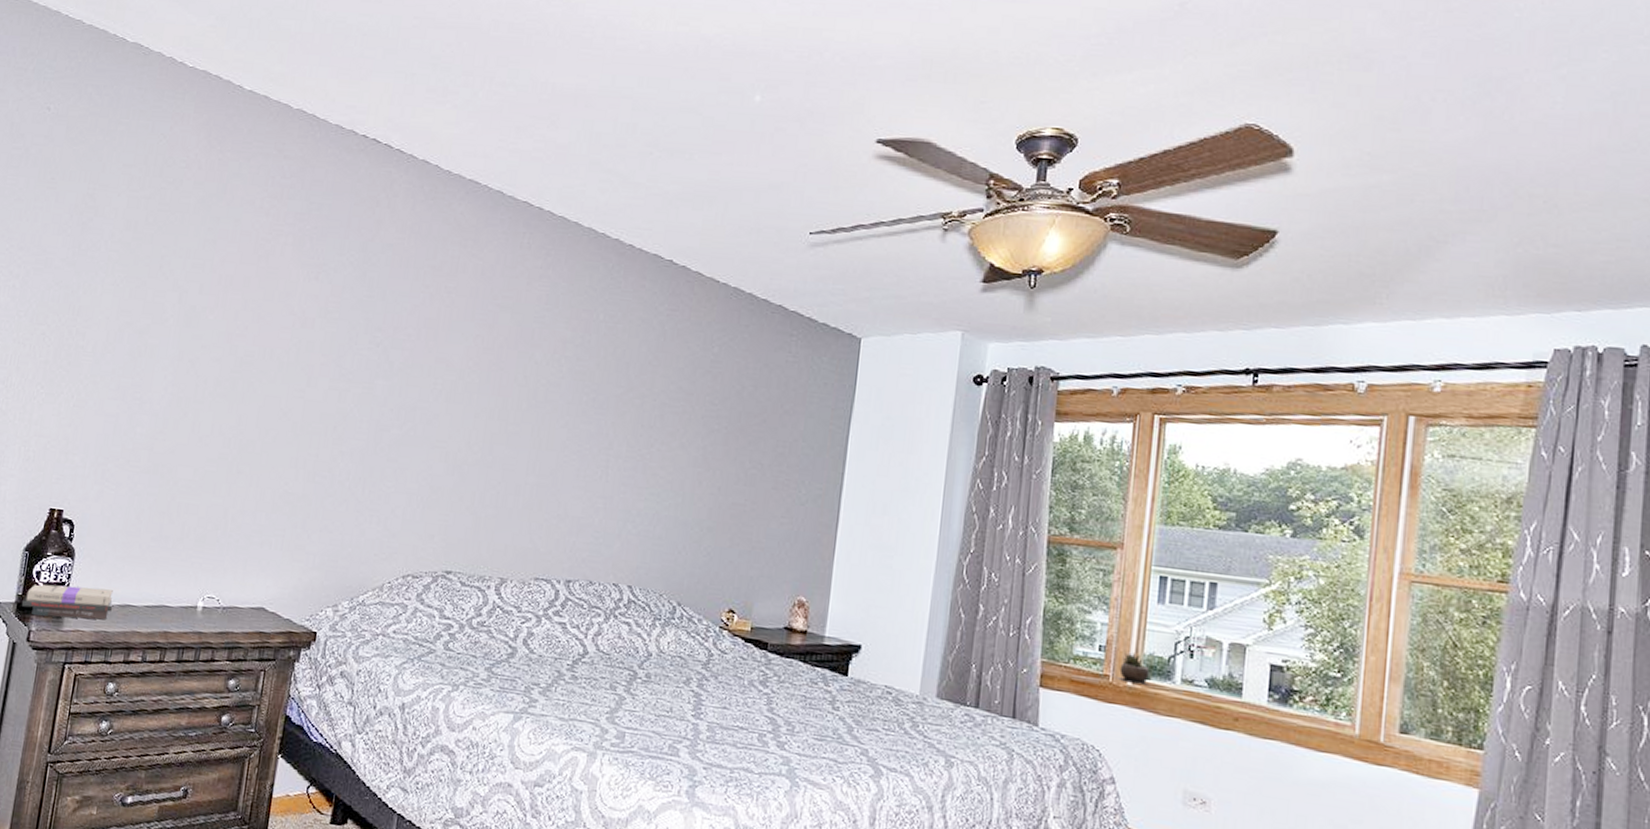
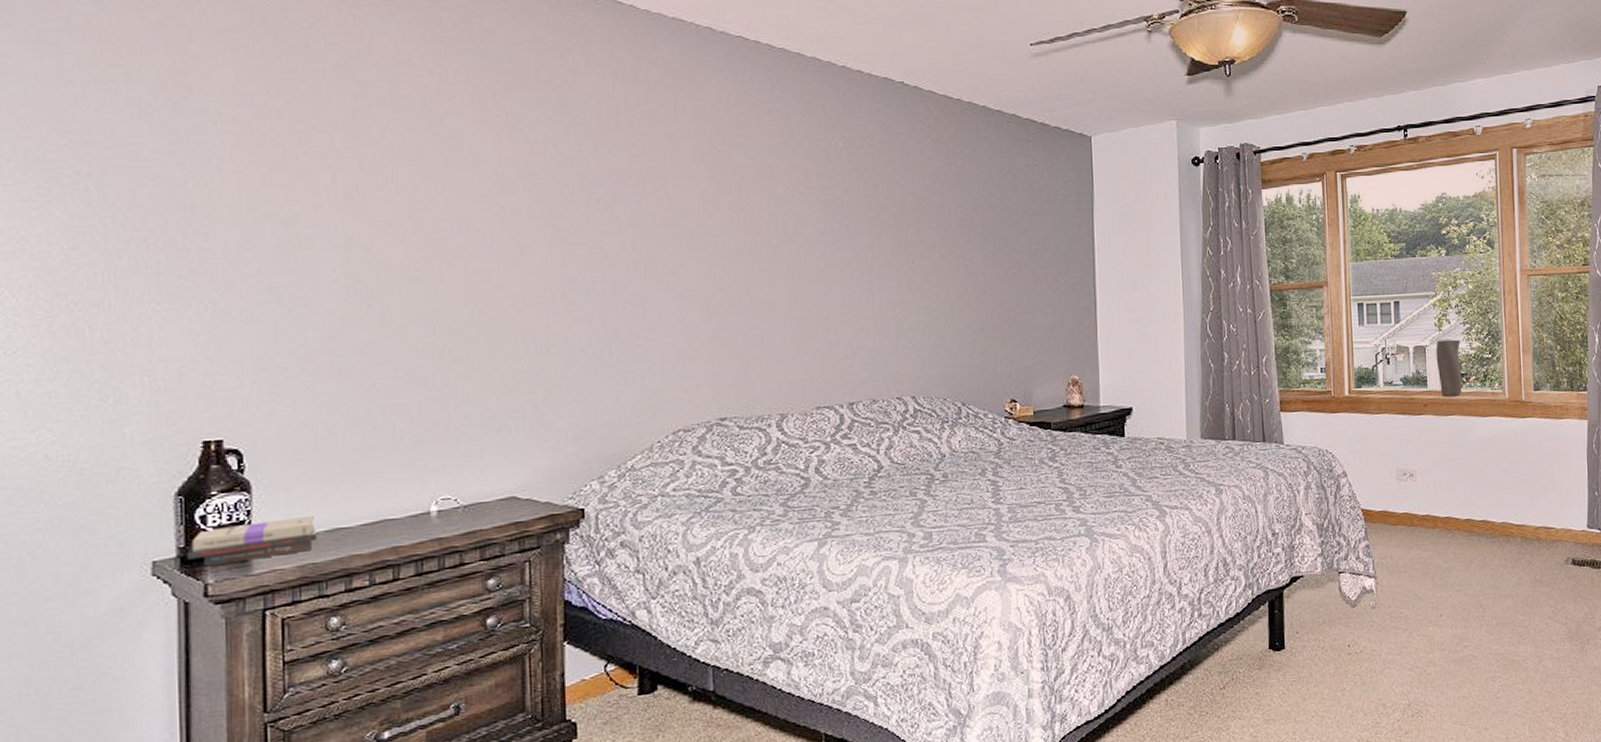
succulent plant: present [1115,652,1152,687] -> none [1336,369,1363,394]
vase: none [1259,641,1297,718] -> present [1436,339,1462,398]

